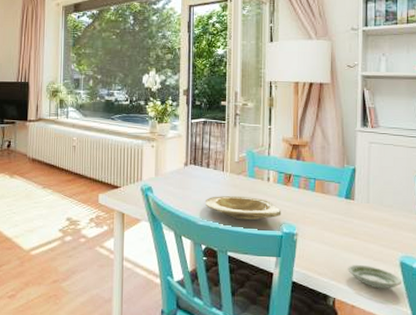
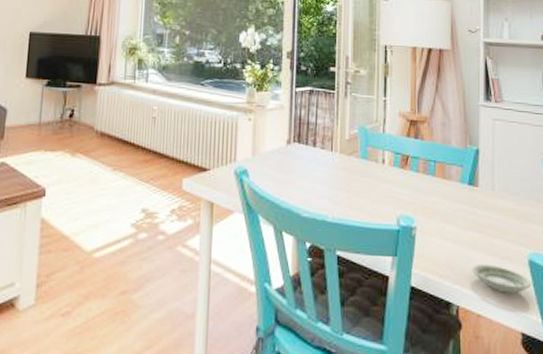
plate: present [206,195,282,221] -> none [311,180,398,212]

